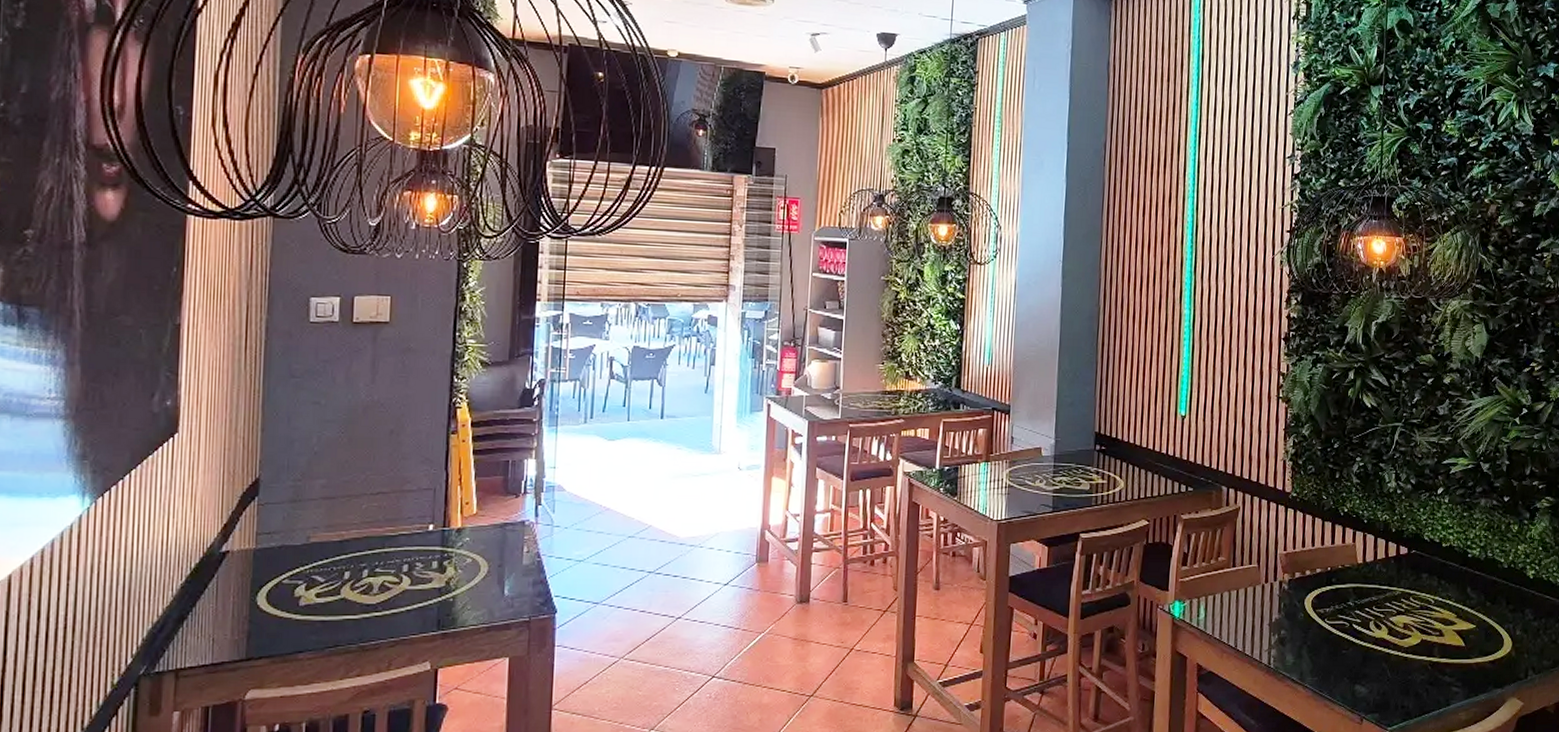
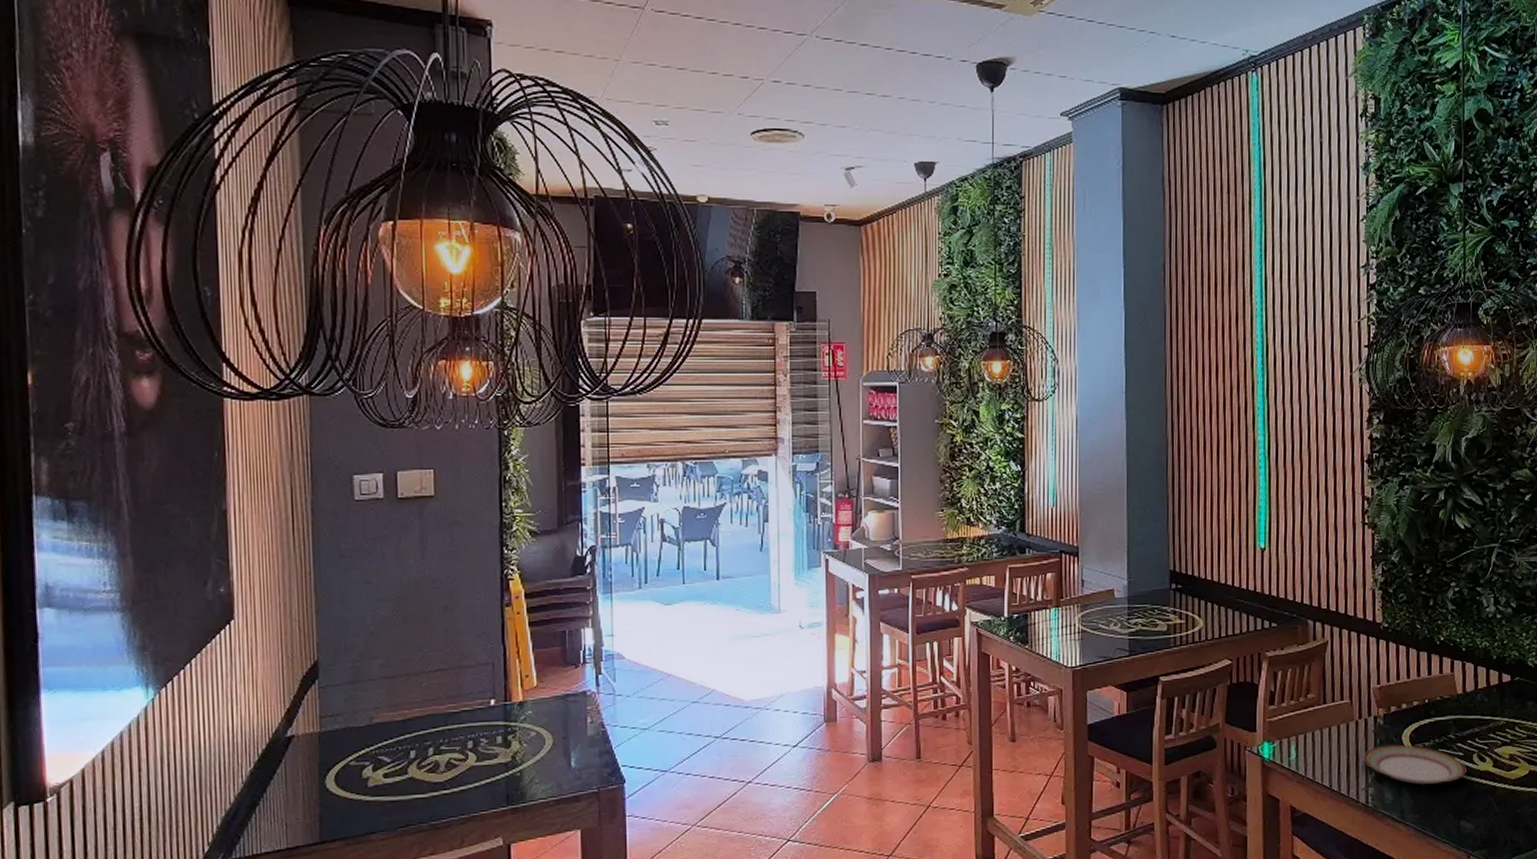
plate: none [1268,609,1363,648] -> present [1363,744,1467,785]

